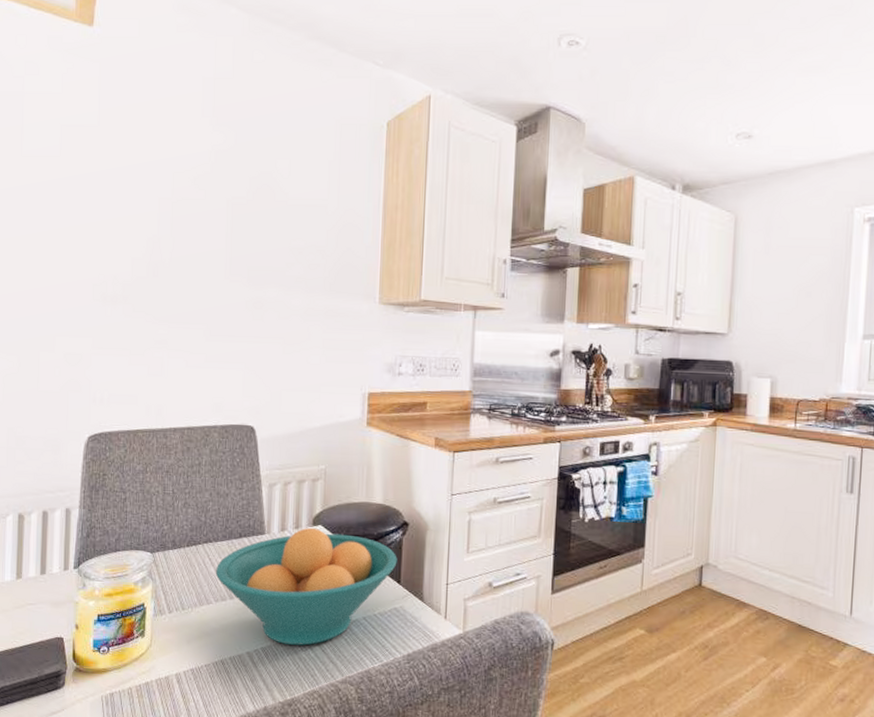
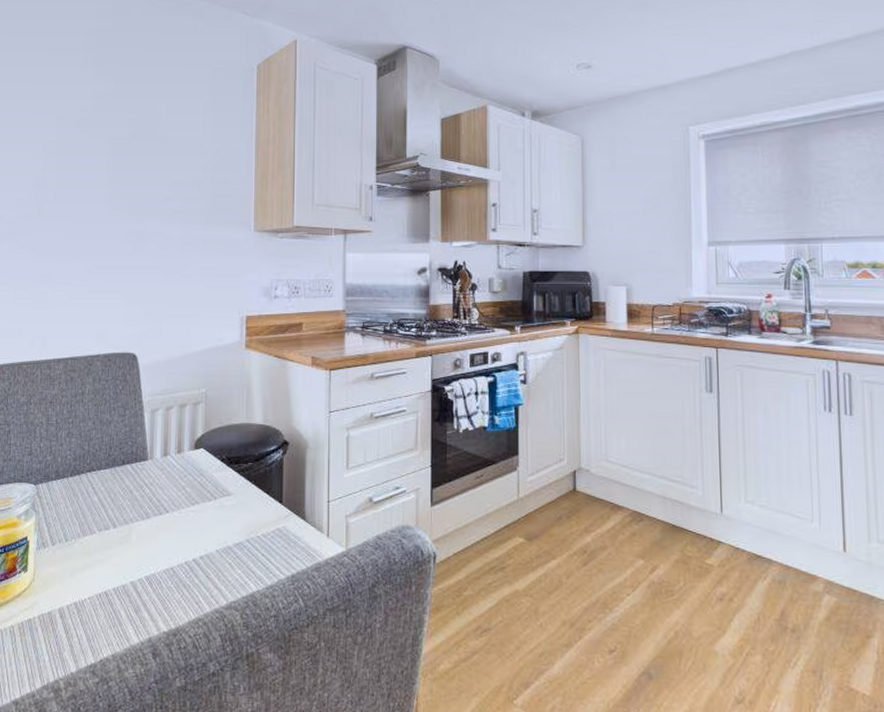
fruit bowl: present [215,528,397,646] -> none [98,452,279,572]

